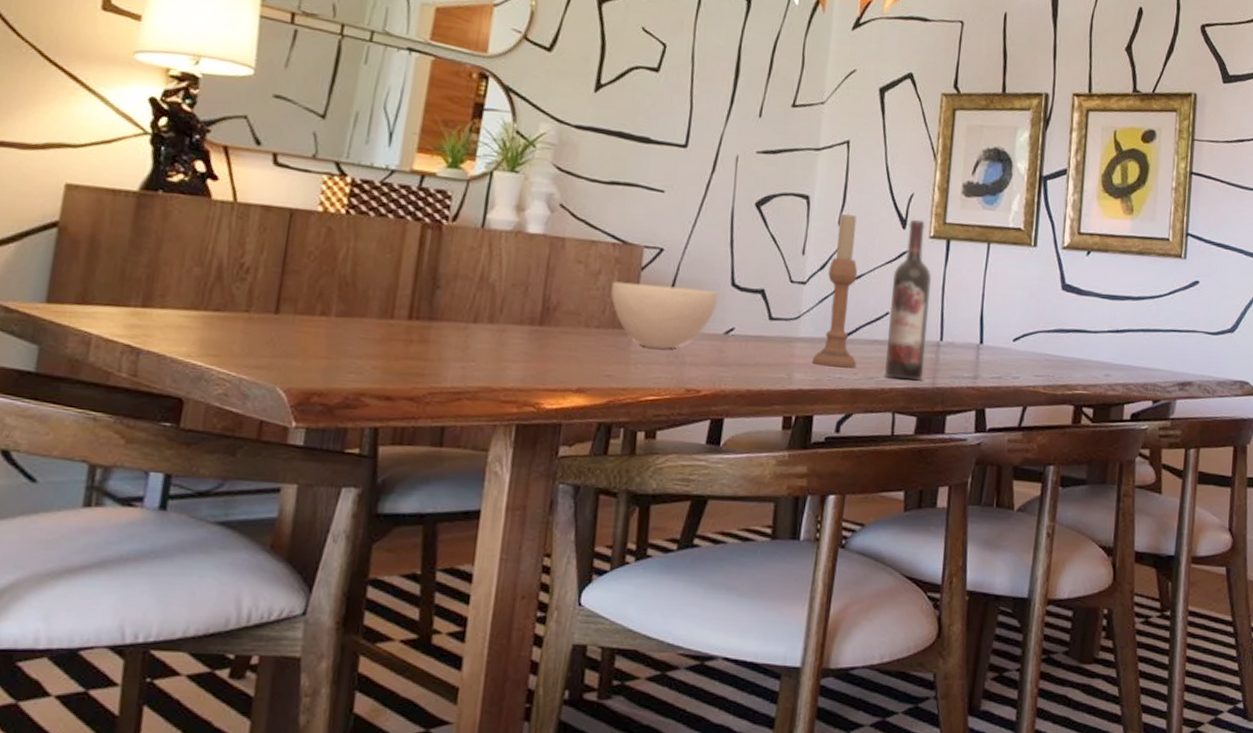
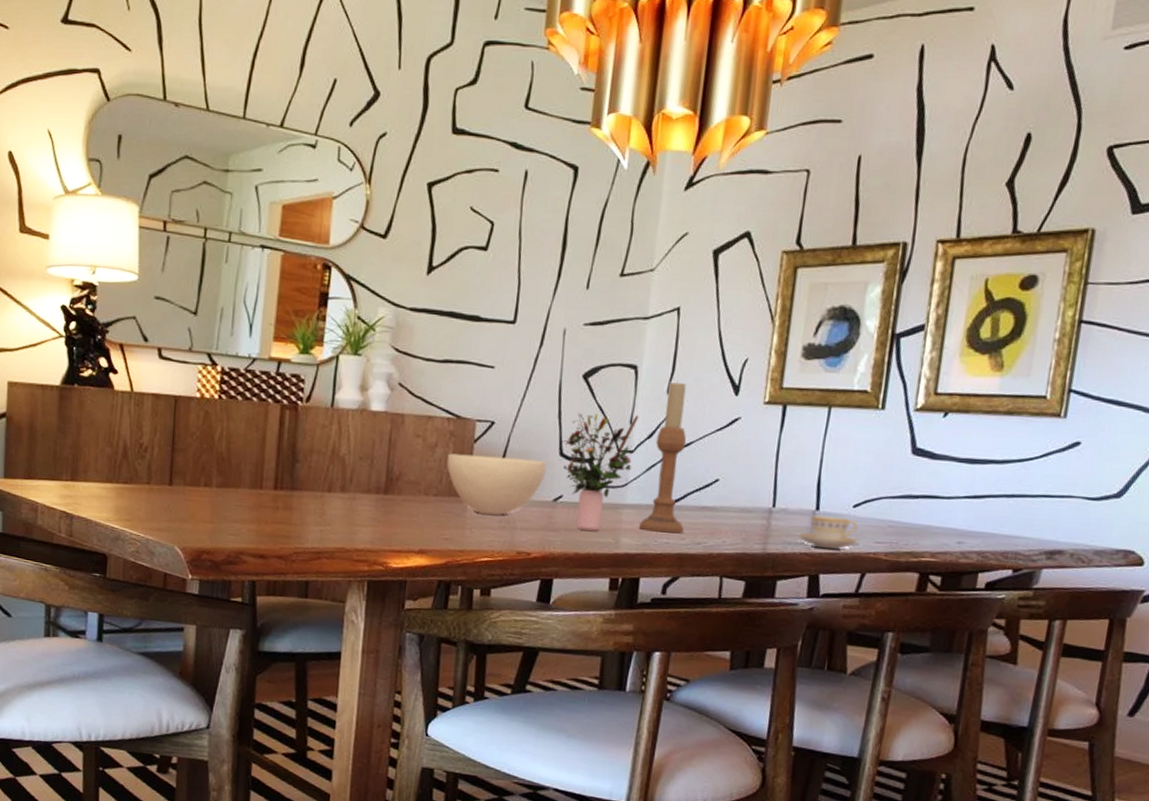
bouquet: none [733,241,812,366] -> present [561,412,639,531]
wine bottle: present [885,219,932,380] -> none [713,385,766,546]
teacup: none [964,349,1020,383] -> present [797,515,860,550]

